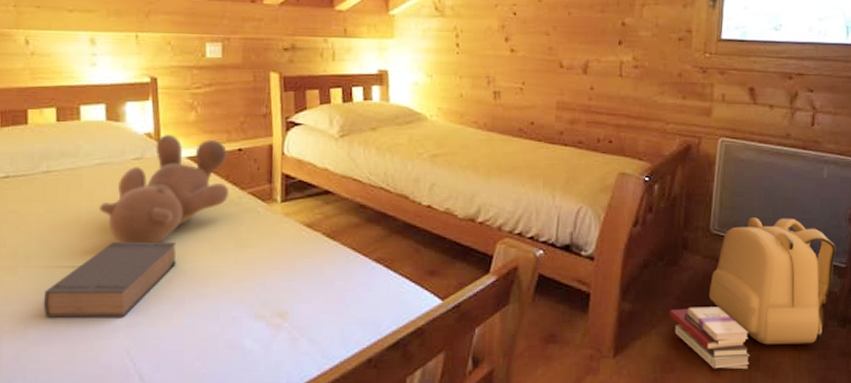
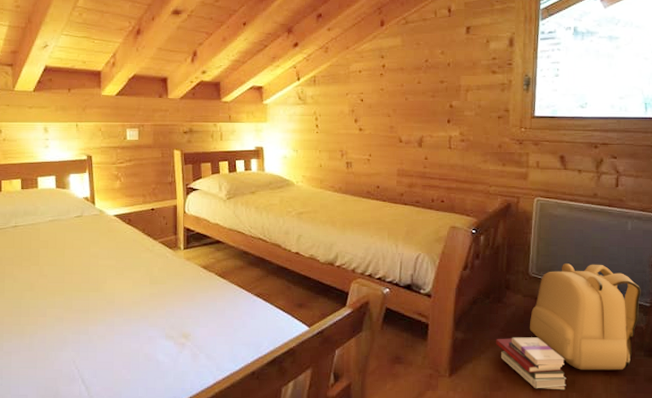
book: present [43,241,176,318] -> none [13,278,108,335]
teddy bear: present [99,135,229,244] -> none [52,198,145,280]

